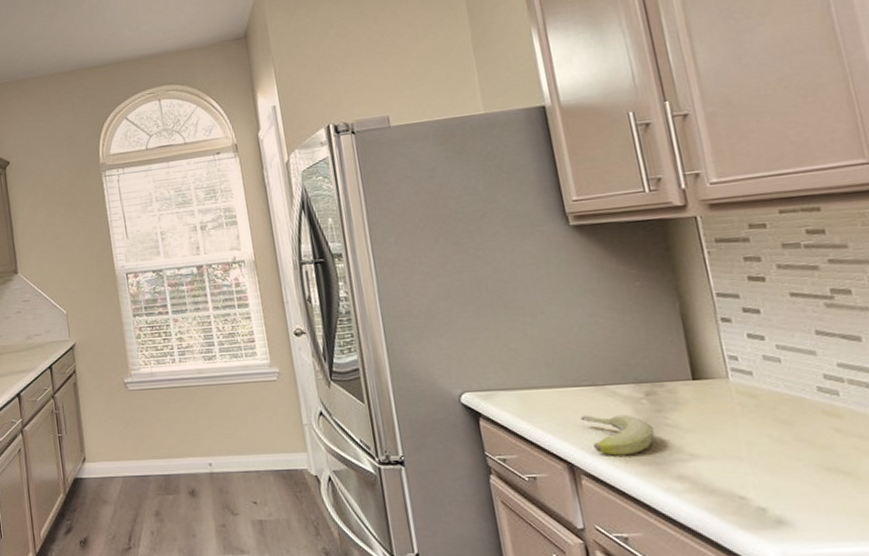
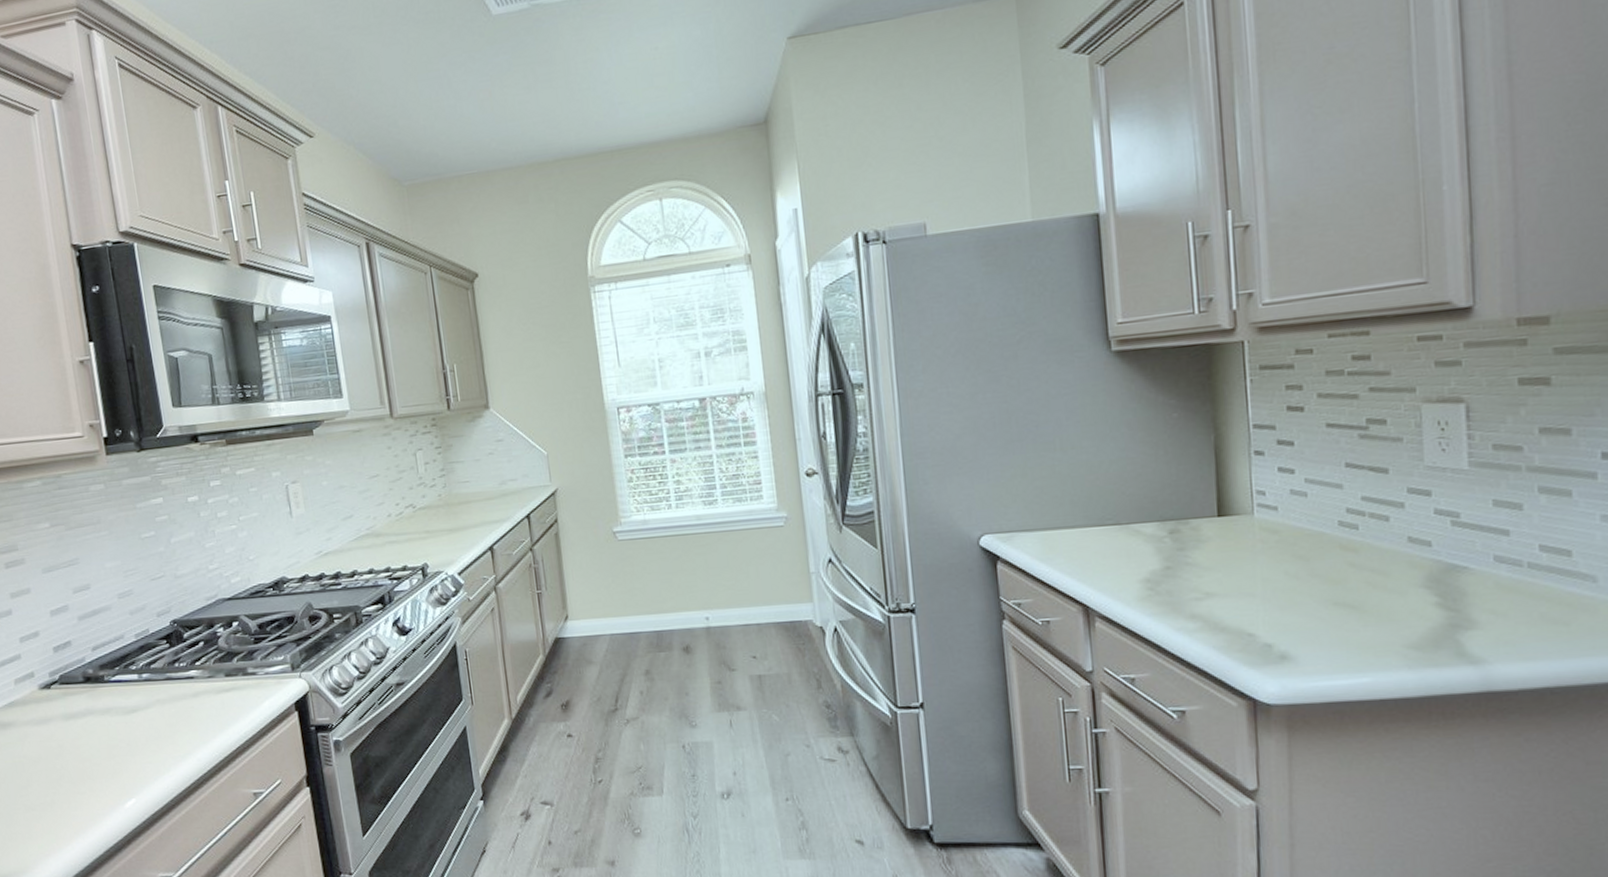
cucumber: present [580,414,654,456] -> none [1100,554,1173,597]

